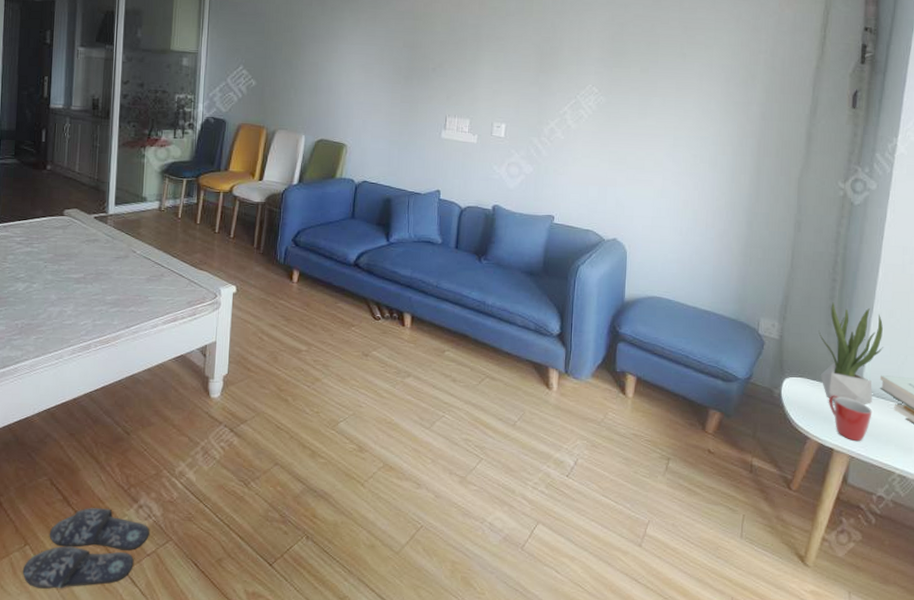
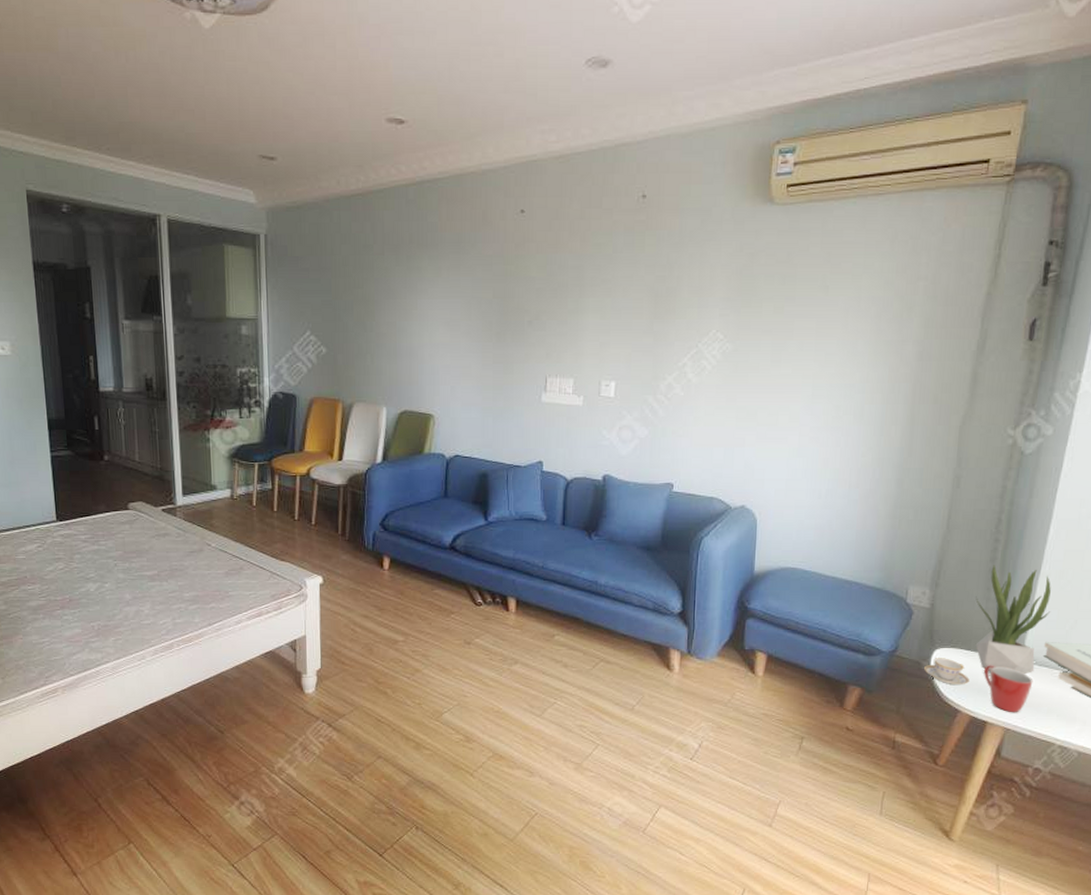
slippers: present [22,507,150,590] -> none [129,805,254,885]
teacup: none [776,386,816,413] -> present [924,658,970,686]

